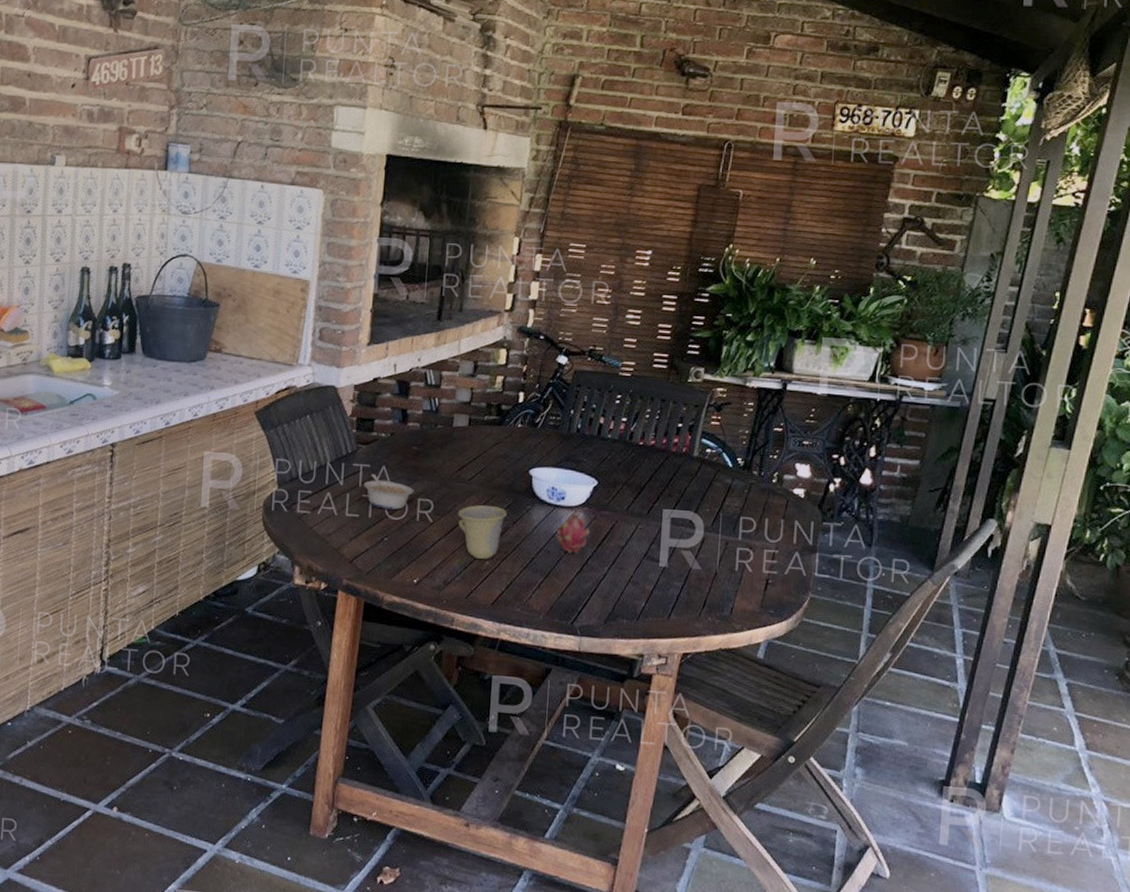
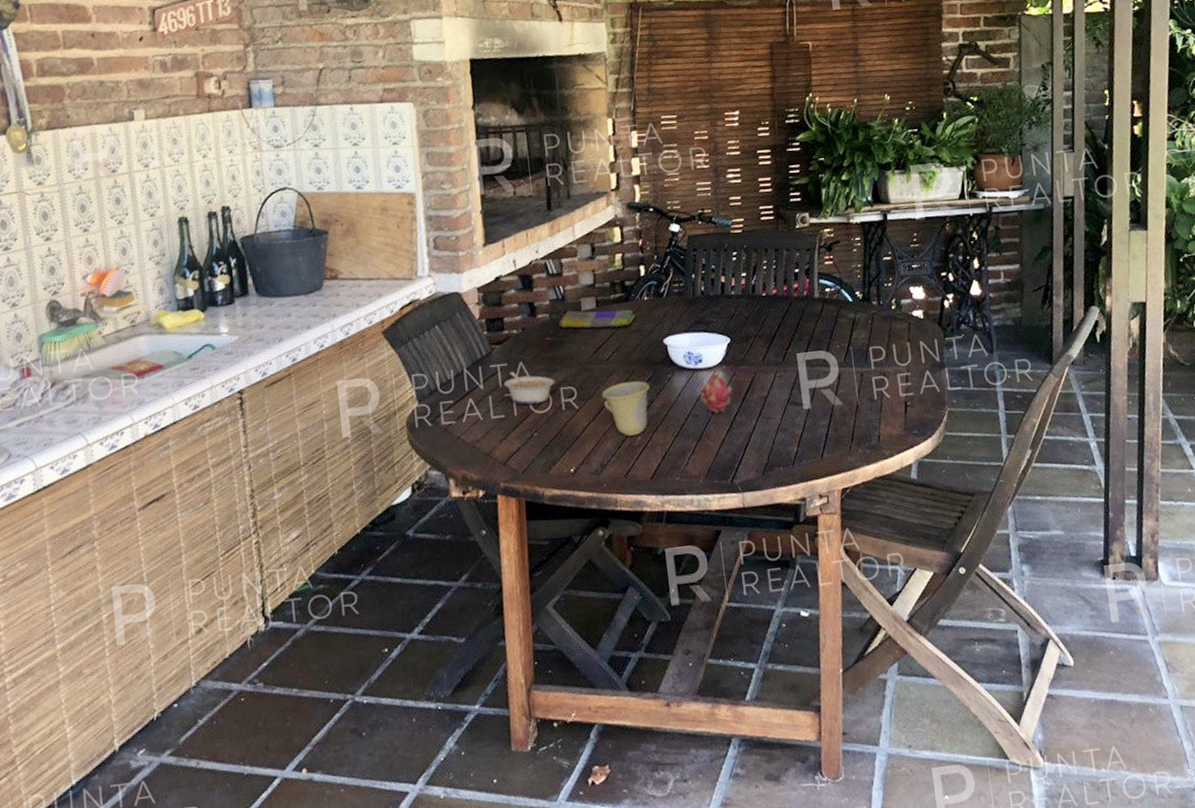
dish towel: none [428,424,507,449] -> present [559,309,636,328]

